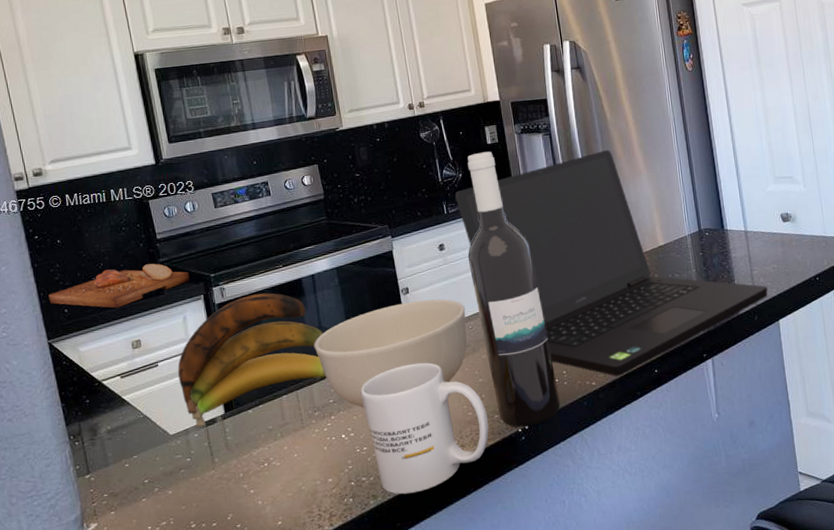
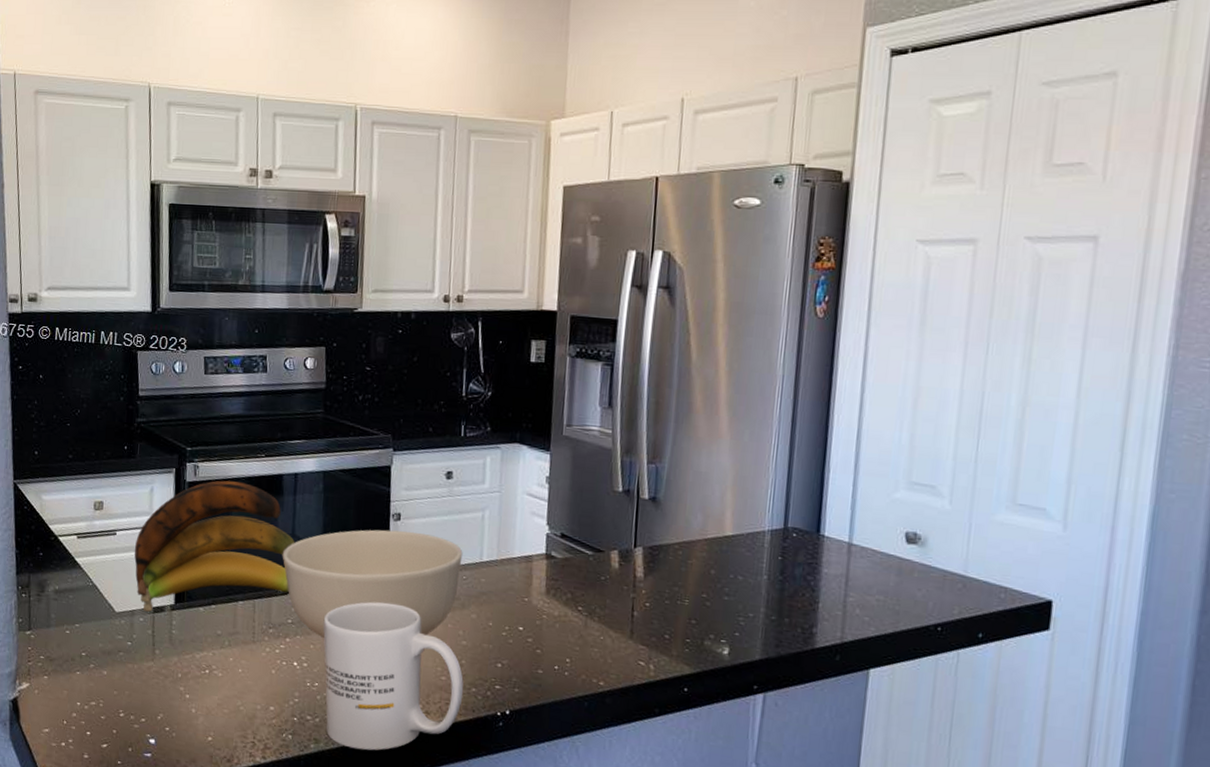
cutting board: present [48,263,190,308] -> none [22,418,165,462]
laptop: present [455,149,768,376] -> none [477,398,863,683]
wine bottle: present [467,151,560,428] -> none [477,370,558,714]

